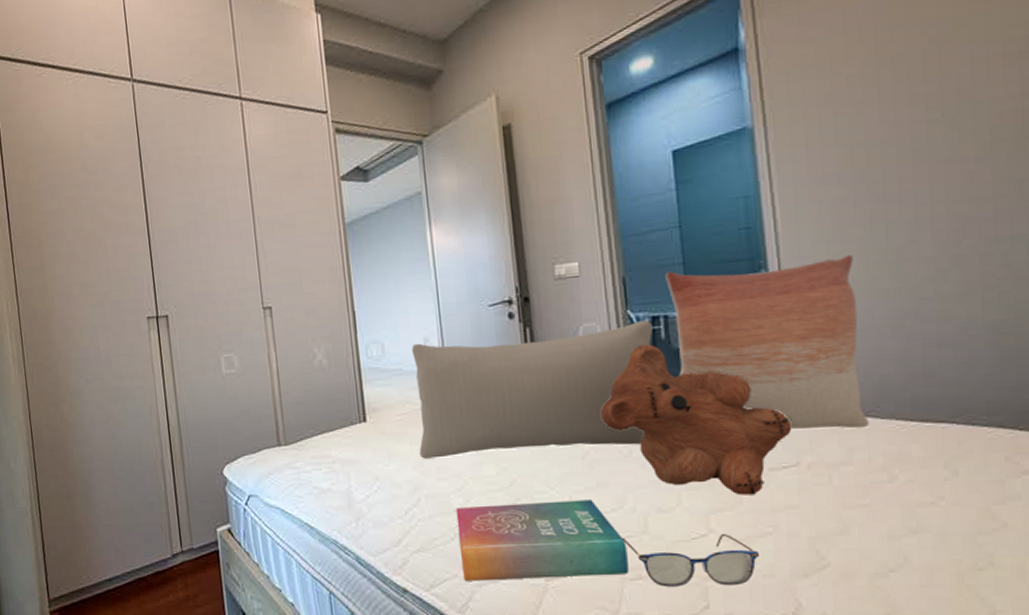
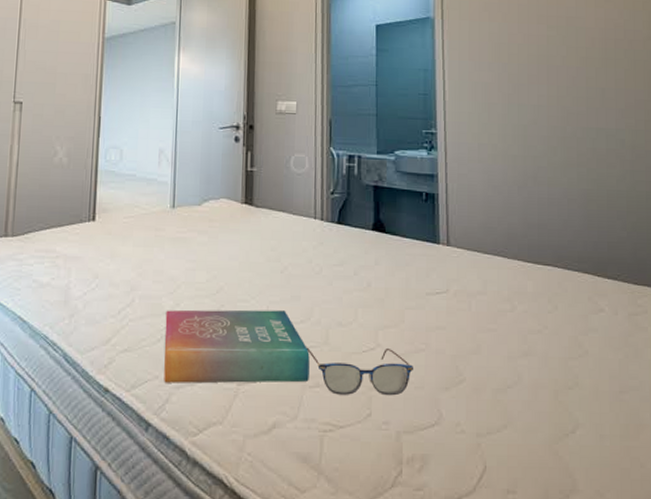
pillow: present [411,321,653,459] -> none [140,153,349,264]
teddy bear: present [600,344,792,495] -> none [300,178,445,315]
pillow: present [665,254,870,429] -> none [362,120,500,265]

